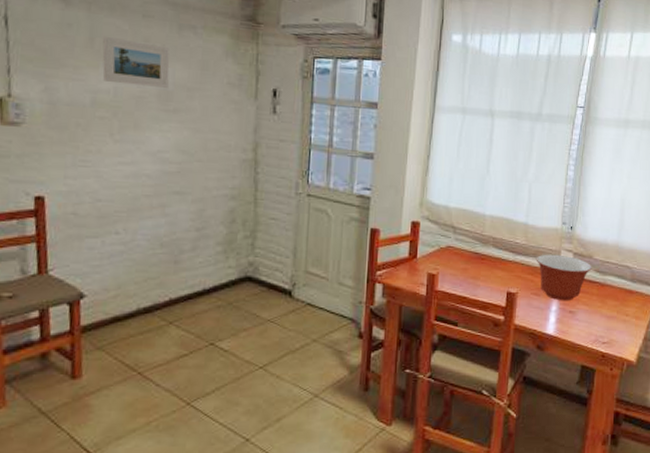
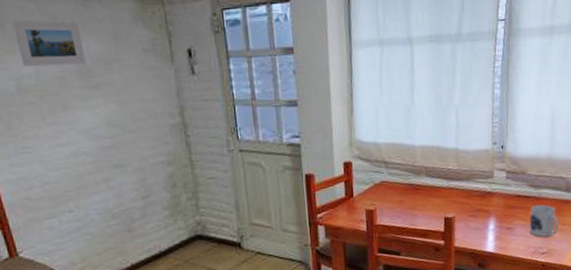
mixing bowl: present [536,254,592,301] -> none [469,175,526,219]
mug: none [592,292,622,327] -> present [529,204,559,237]

